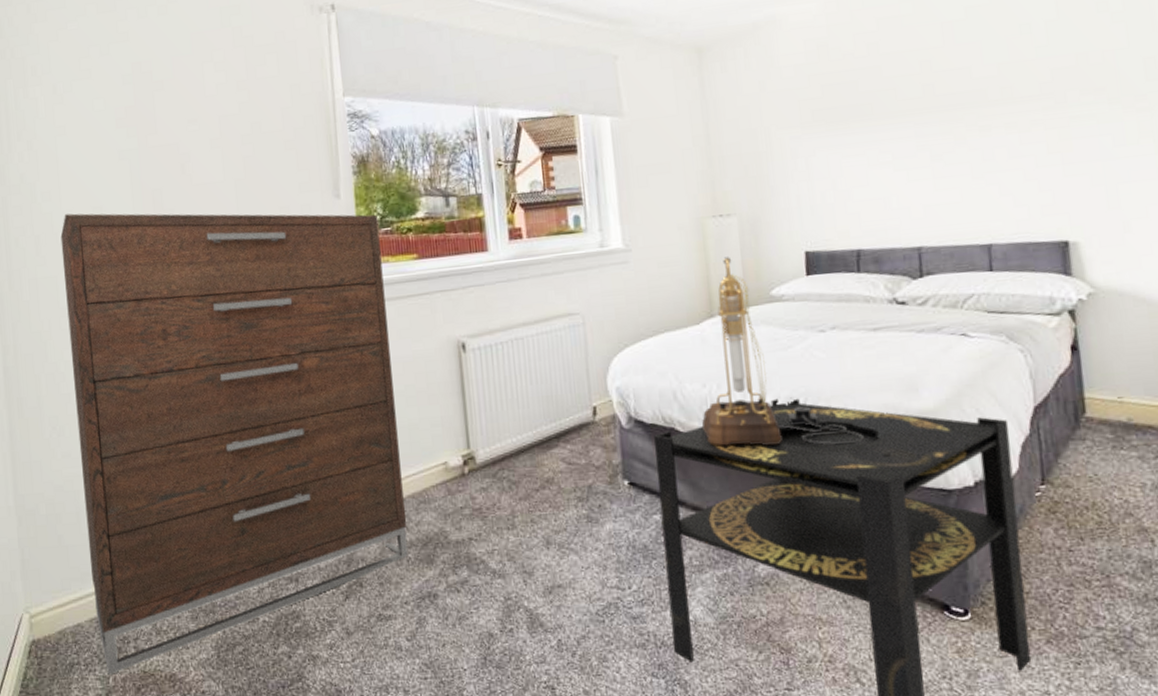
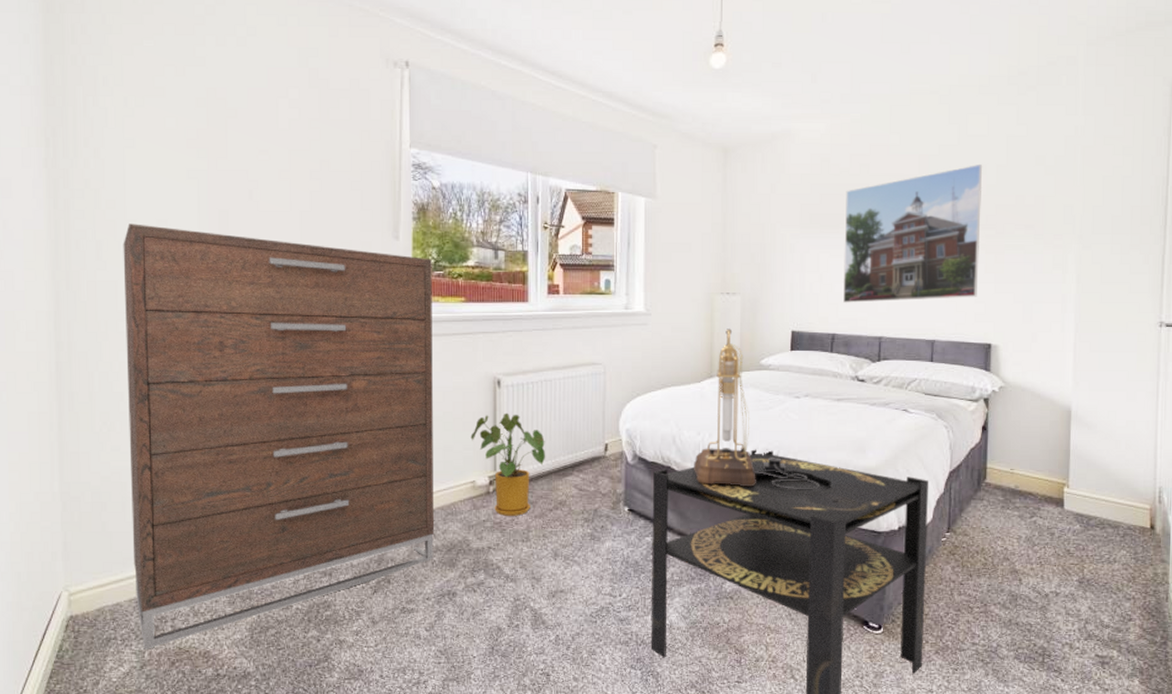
house plant: none [437,380,526,501] -> present [470,412,546,516]
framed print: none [853,22,1041,211] -> present [843,163,982,303]

